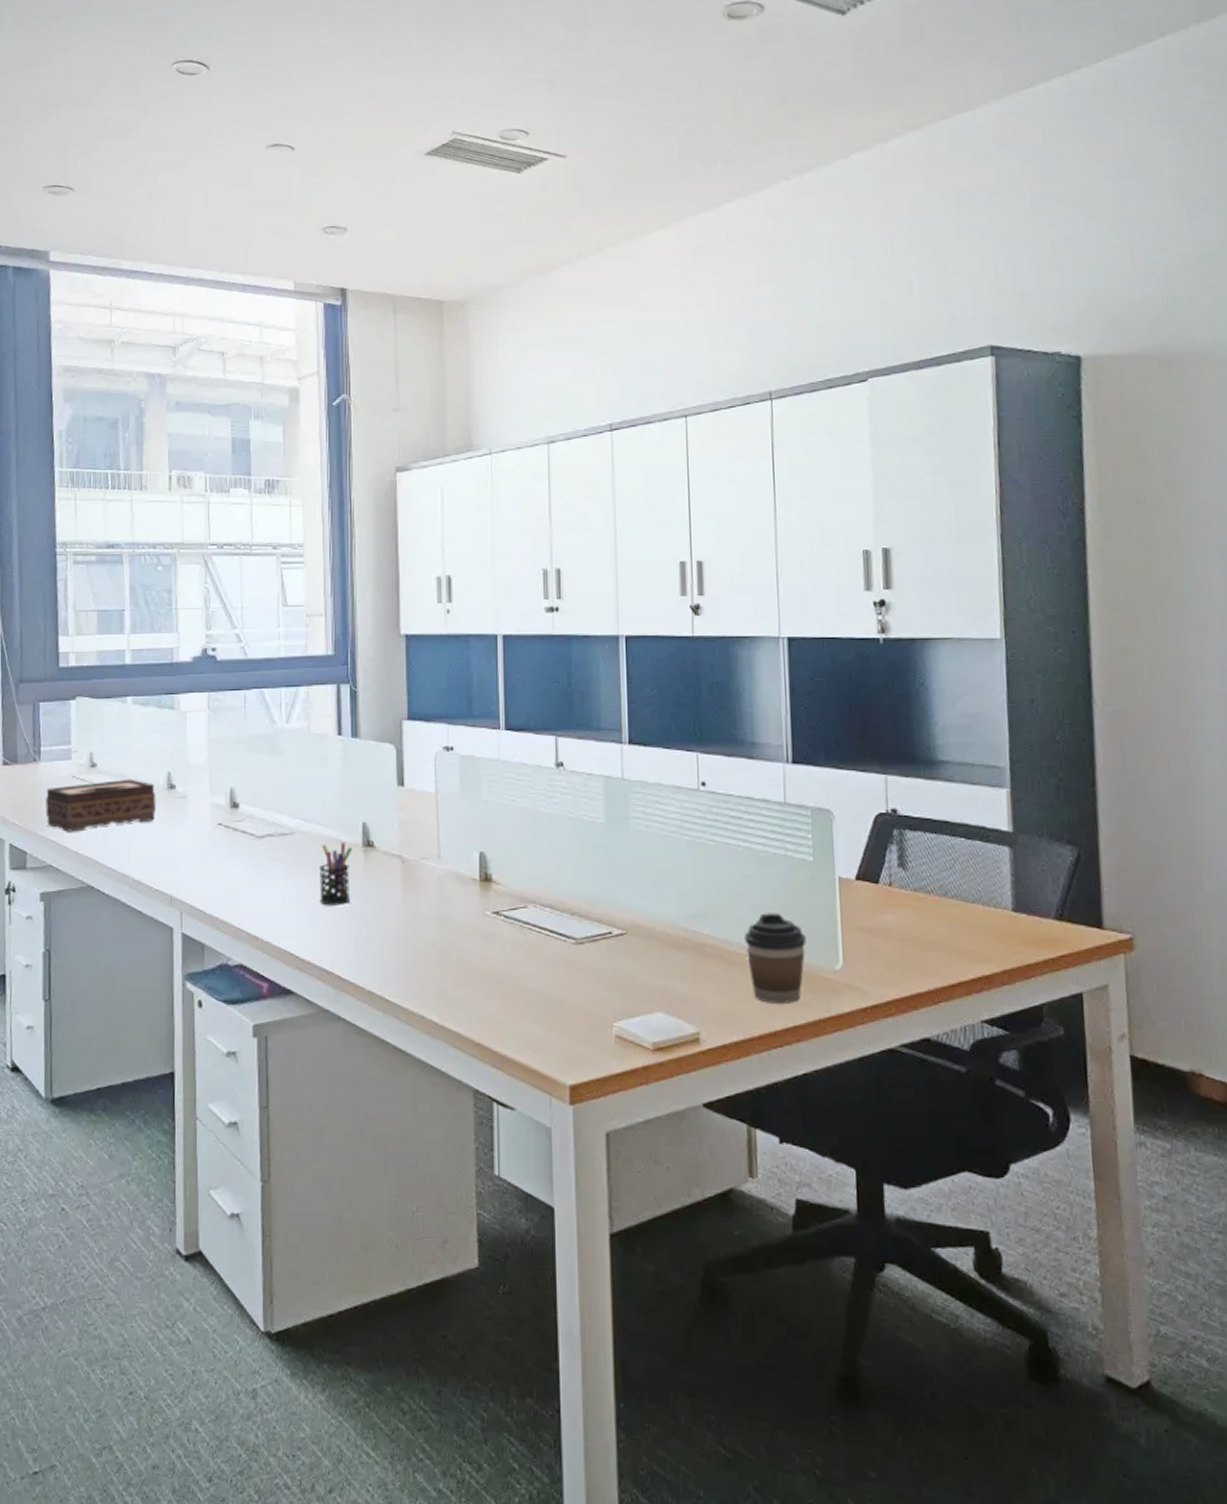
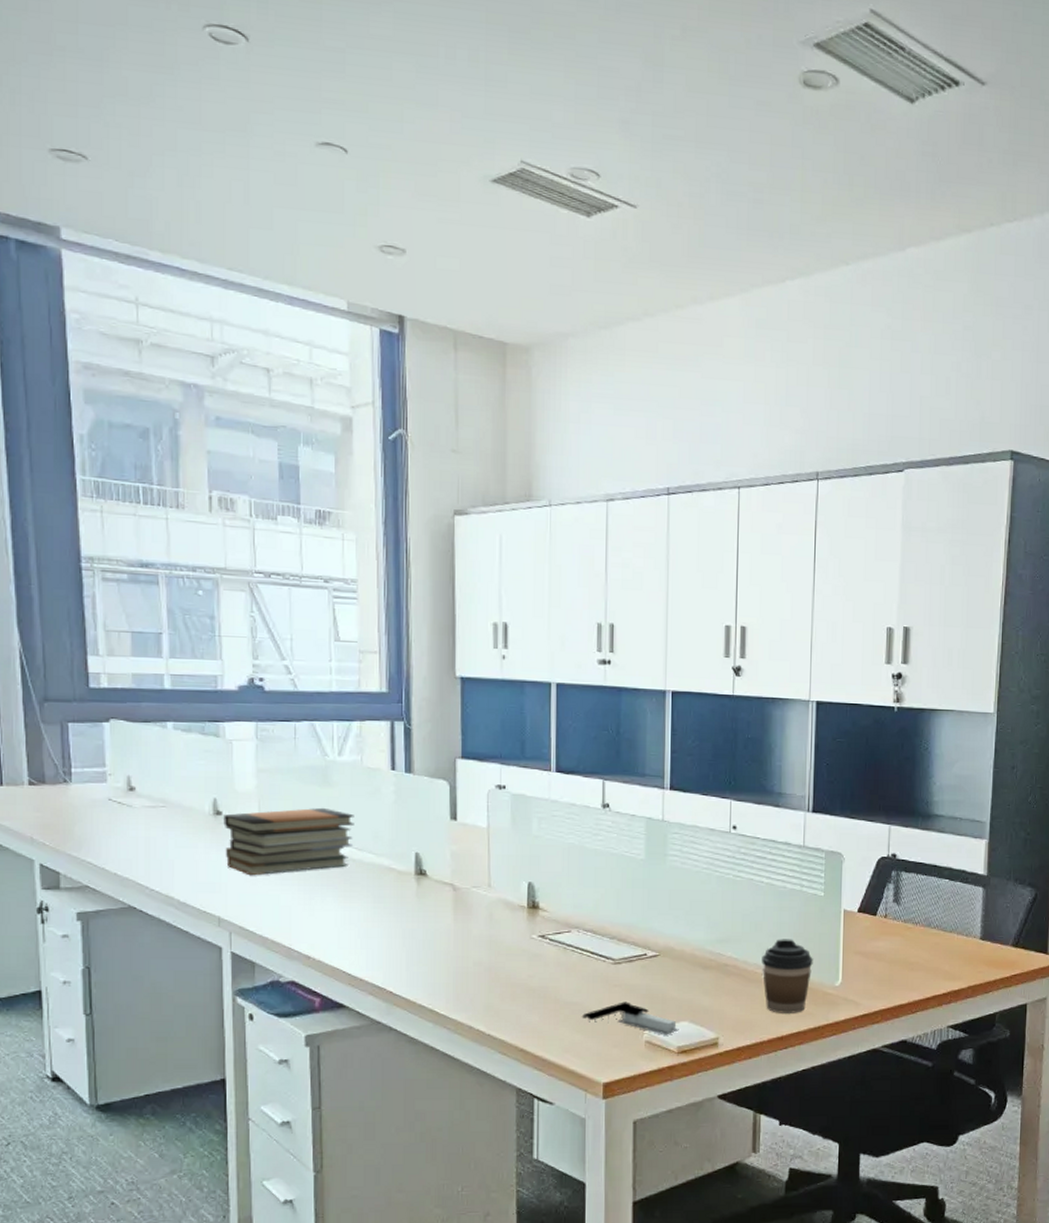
tissue box: present [45,778,156,832] -> none [79,803,201,854]
book stack: none [177,777,302,851] -> present [223,807,354,876]
pen holder: present [319,842,352,906] -> none [372,870,405,928]
architectural model: none [542,988,654,1029] -> present [581,1002,679,1035]

